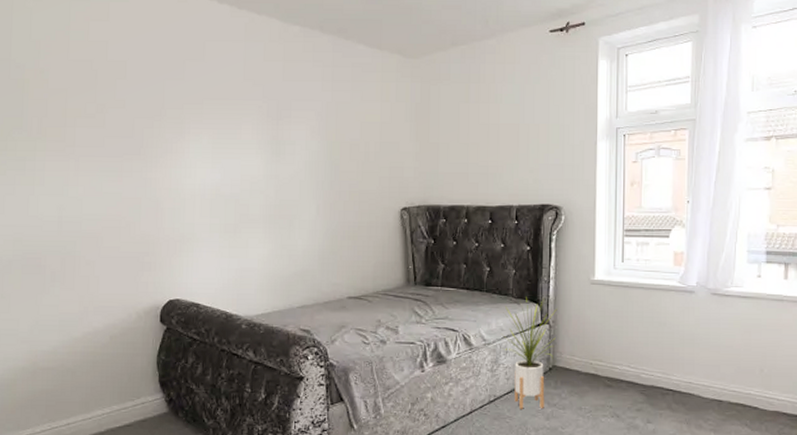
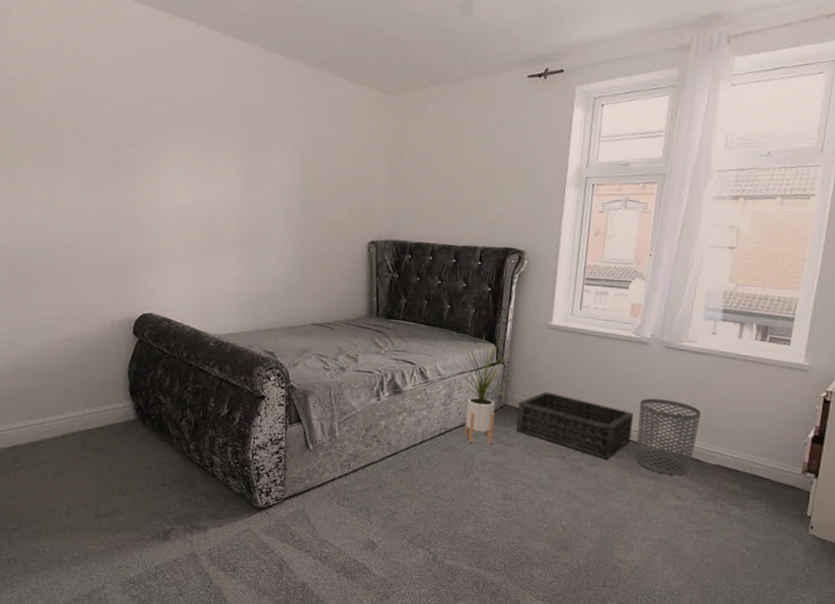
basket: none [568,349,687,415] -> present [516,392,634,460]
waste bin: none [692,348,754,425] -> present [635,398,701,476]

